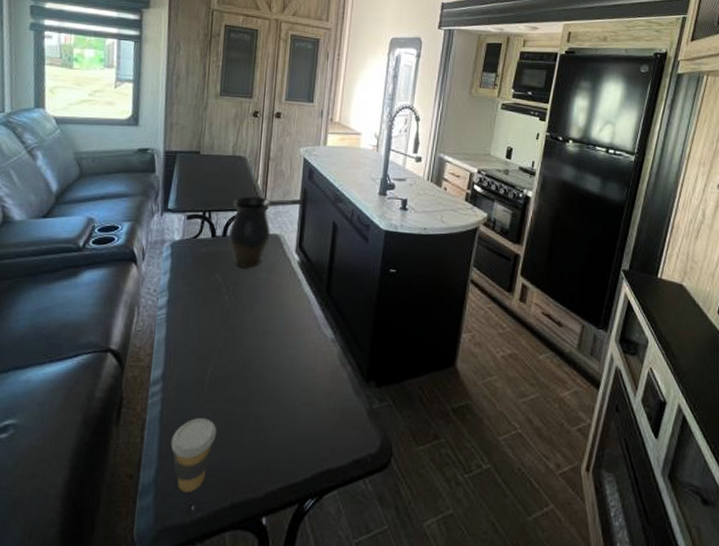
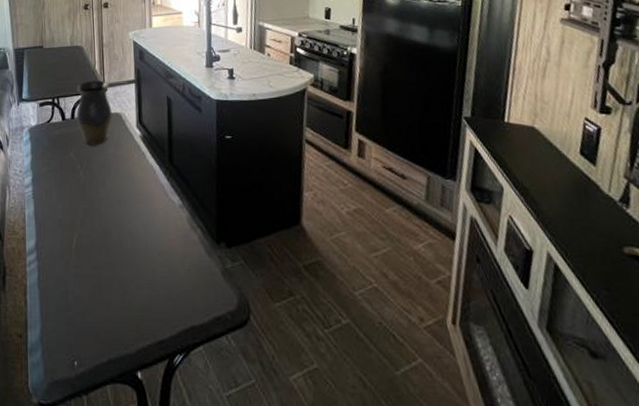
coffee cup: present [170,418,217,492] -> none [50,283,88,349]

